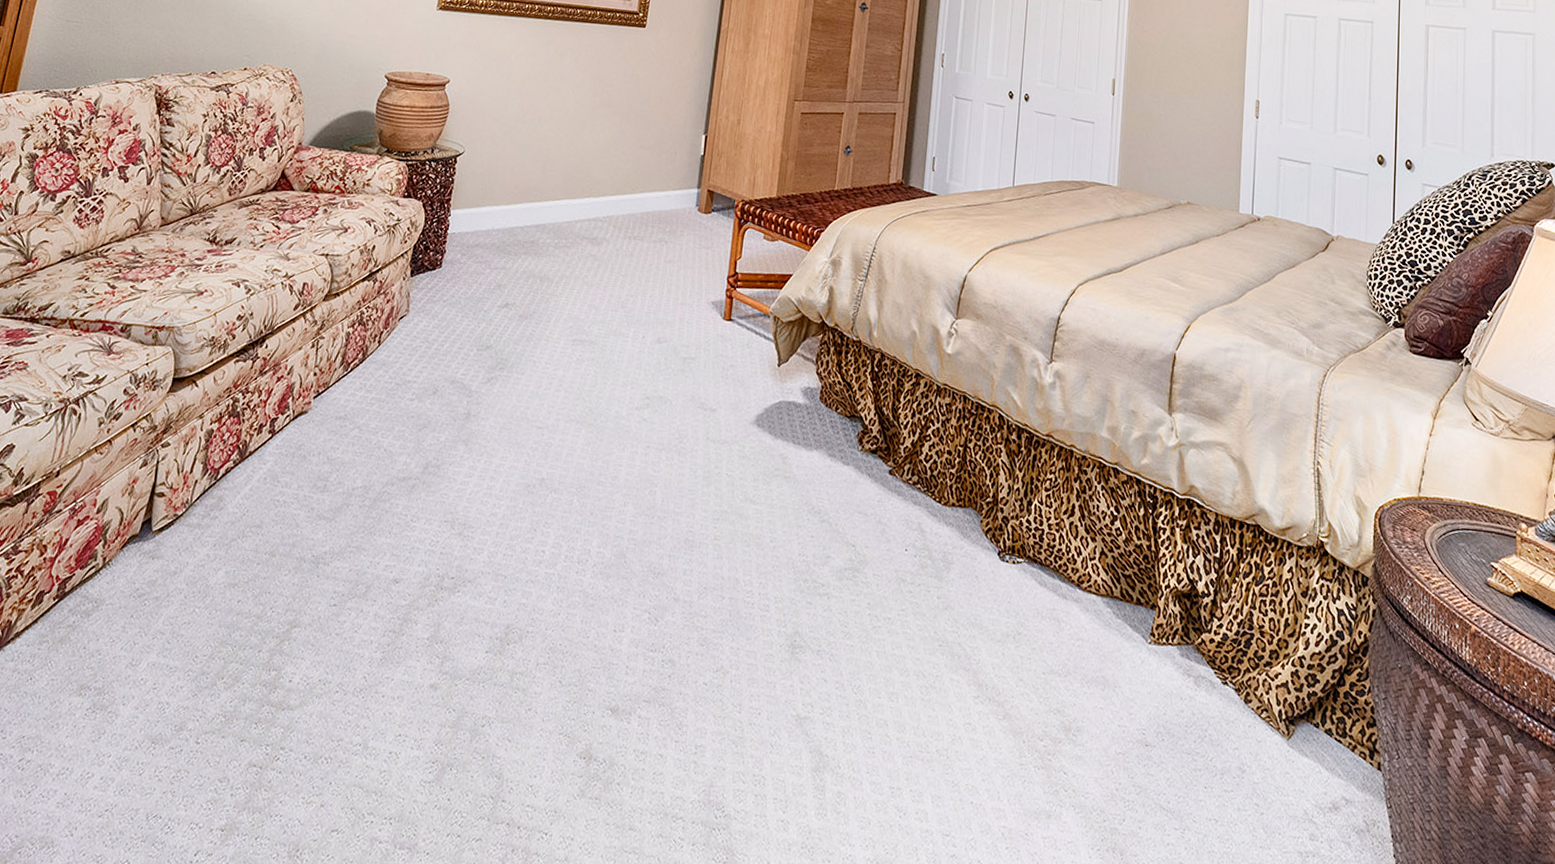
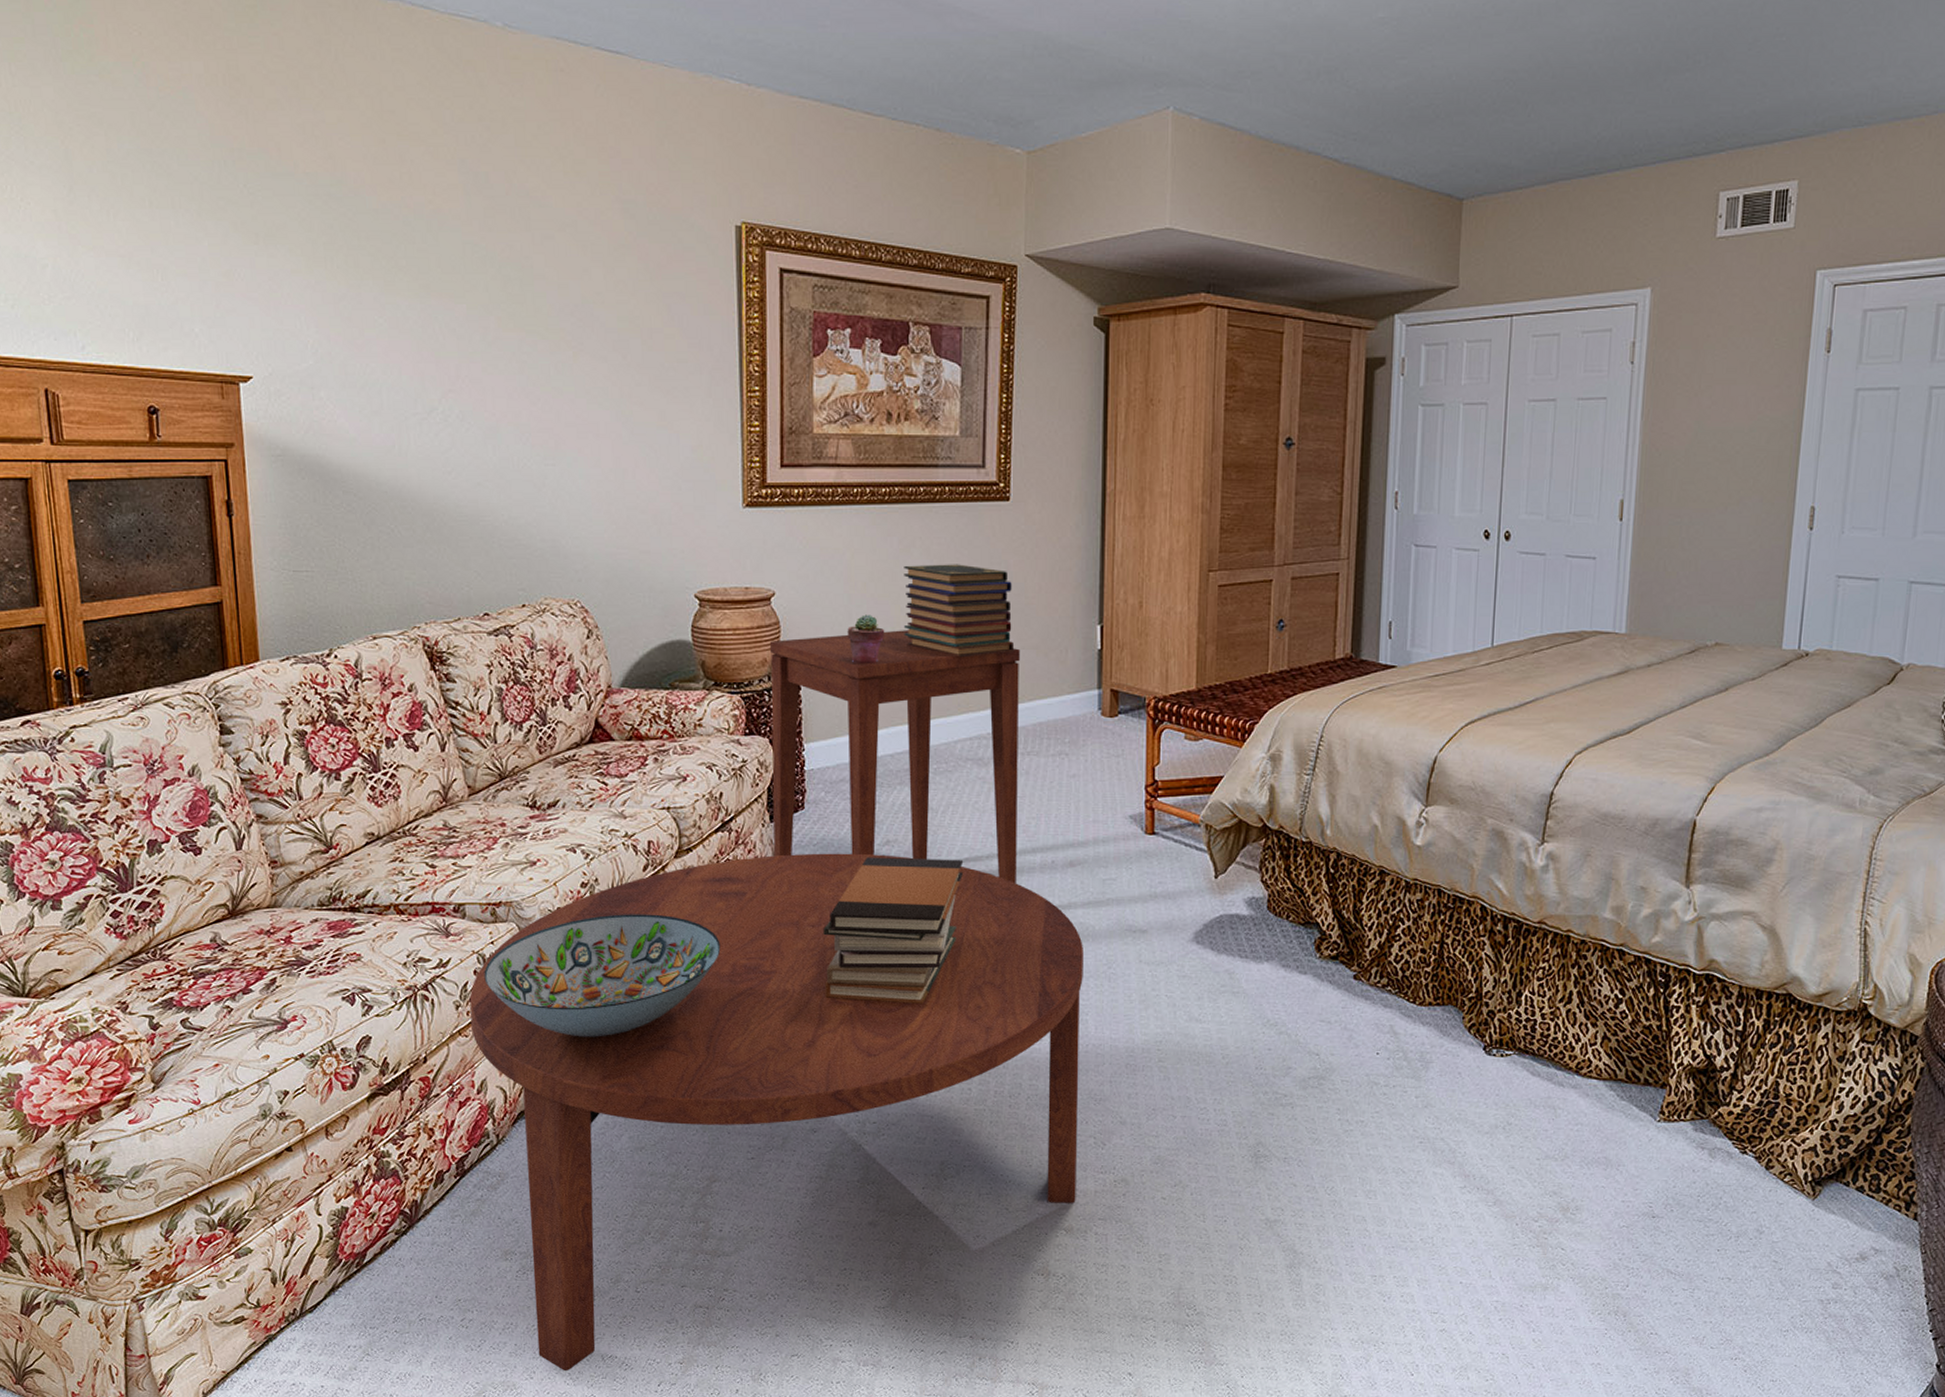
coffee table: none [85,306,661,830] -> present [469,853,1083,1372]
decorative bowl: none [131,348,347,466] -> present [484,914,721,1037]
side table: none [408,119,639,355] -> present [769,630,1021,884]
book stack: none [429,317,569,462] -> present [823,857,964,1005]
potted succulent: none [502,106,533,148] -> present [847,614,885,665]
book stack: none [547,69,639,151] -> present [903,564,1014,658]

